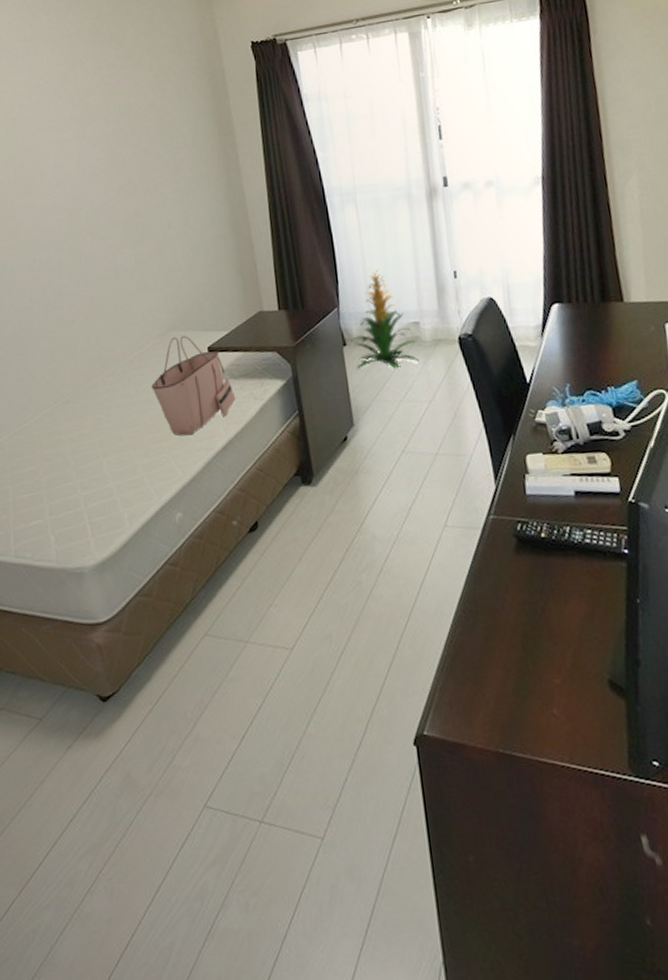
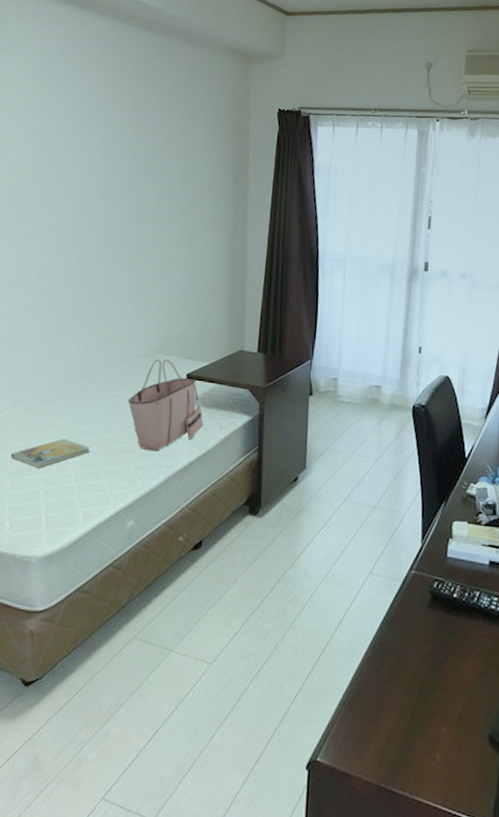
book: none [41,438,122,474] -> present [10,438,90,468]
indoor plant: present [351,269,419,369] -> none [317,331,374,424]

